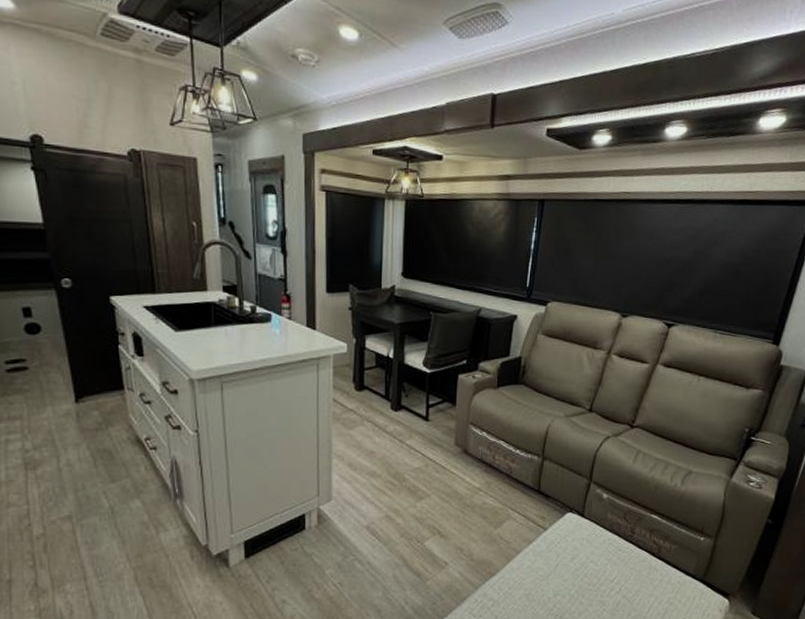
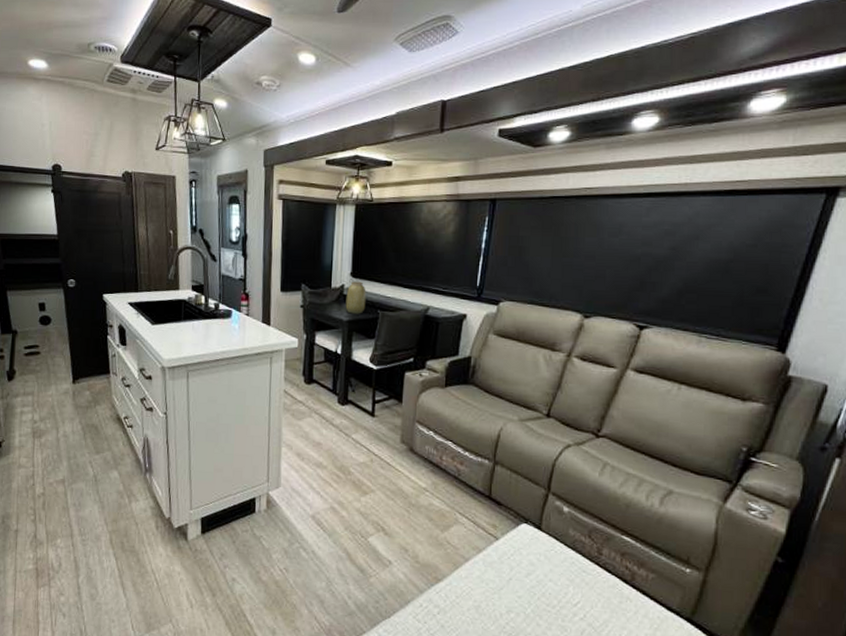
vase: none [397,282,418,316] -> present [345,281,366,314]

